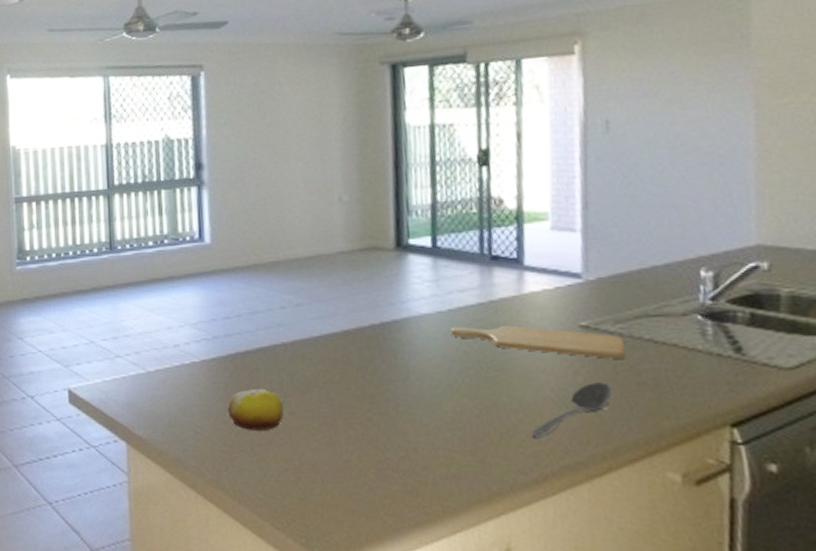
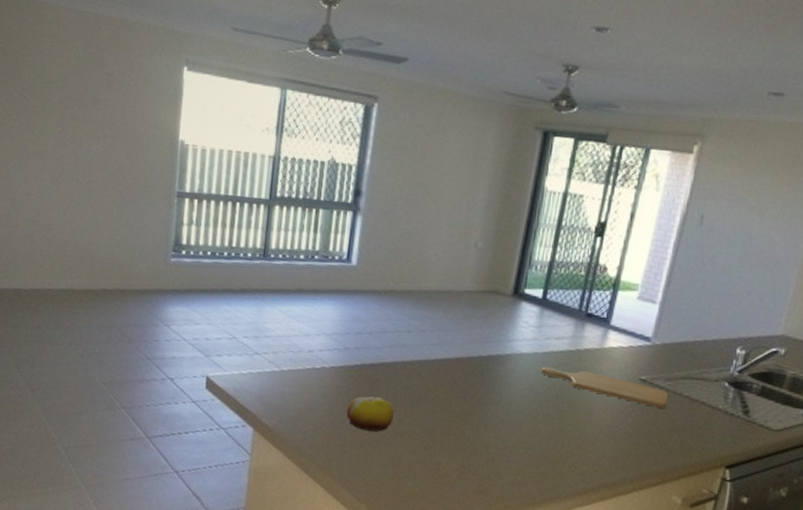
stirrer: present [531,381,614,438] -> none [583,423,651,462]

